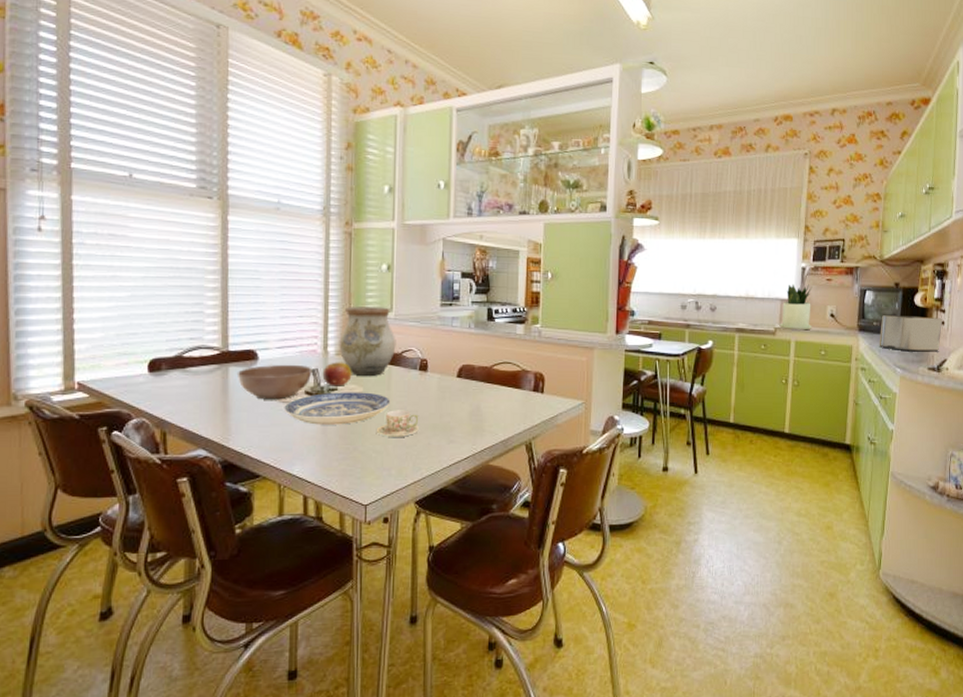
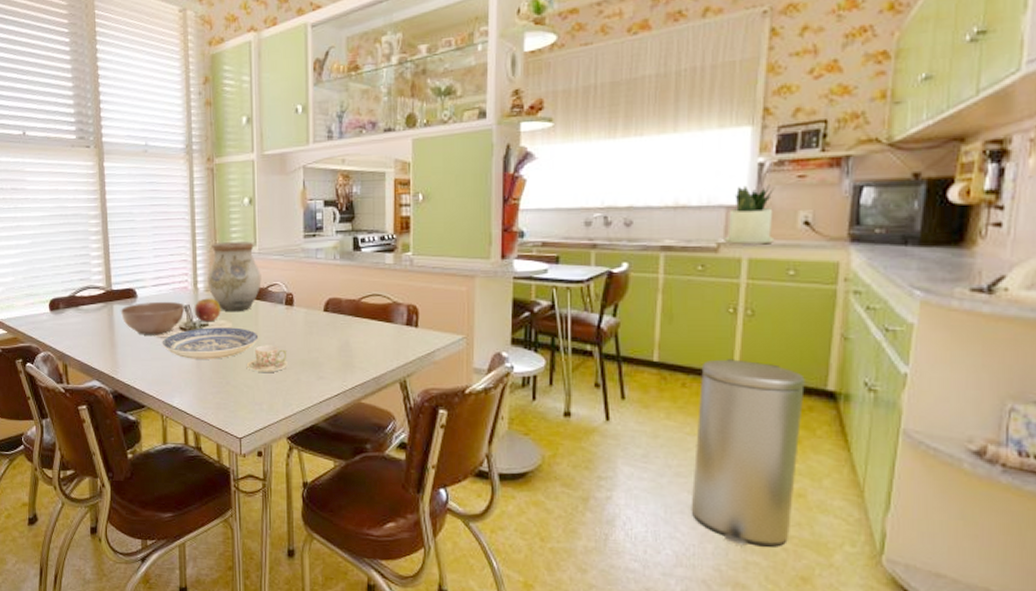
pedal bin: none [755,420,832,573] -> present [691,359,805,547]
toaster: present [879,315,943,352] -> none [884,217,1000,267]

